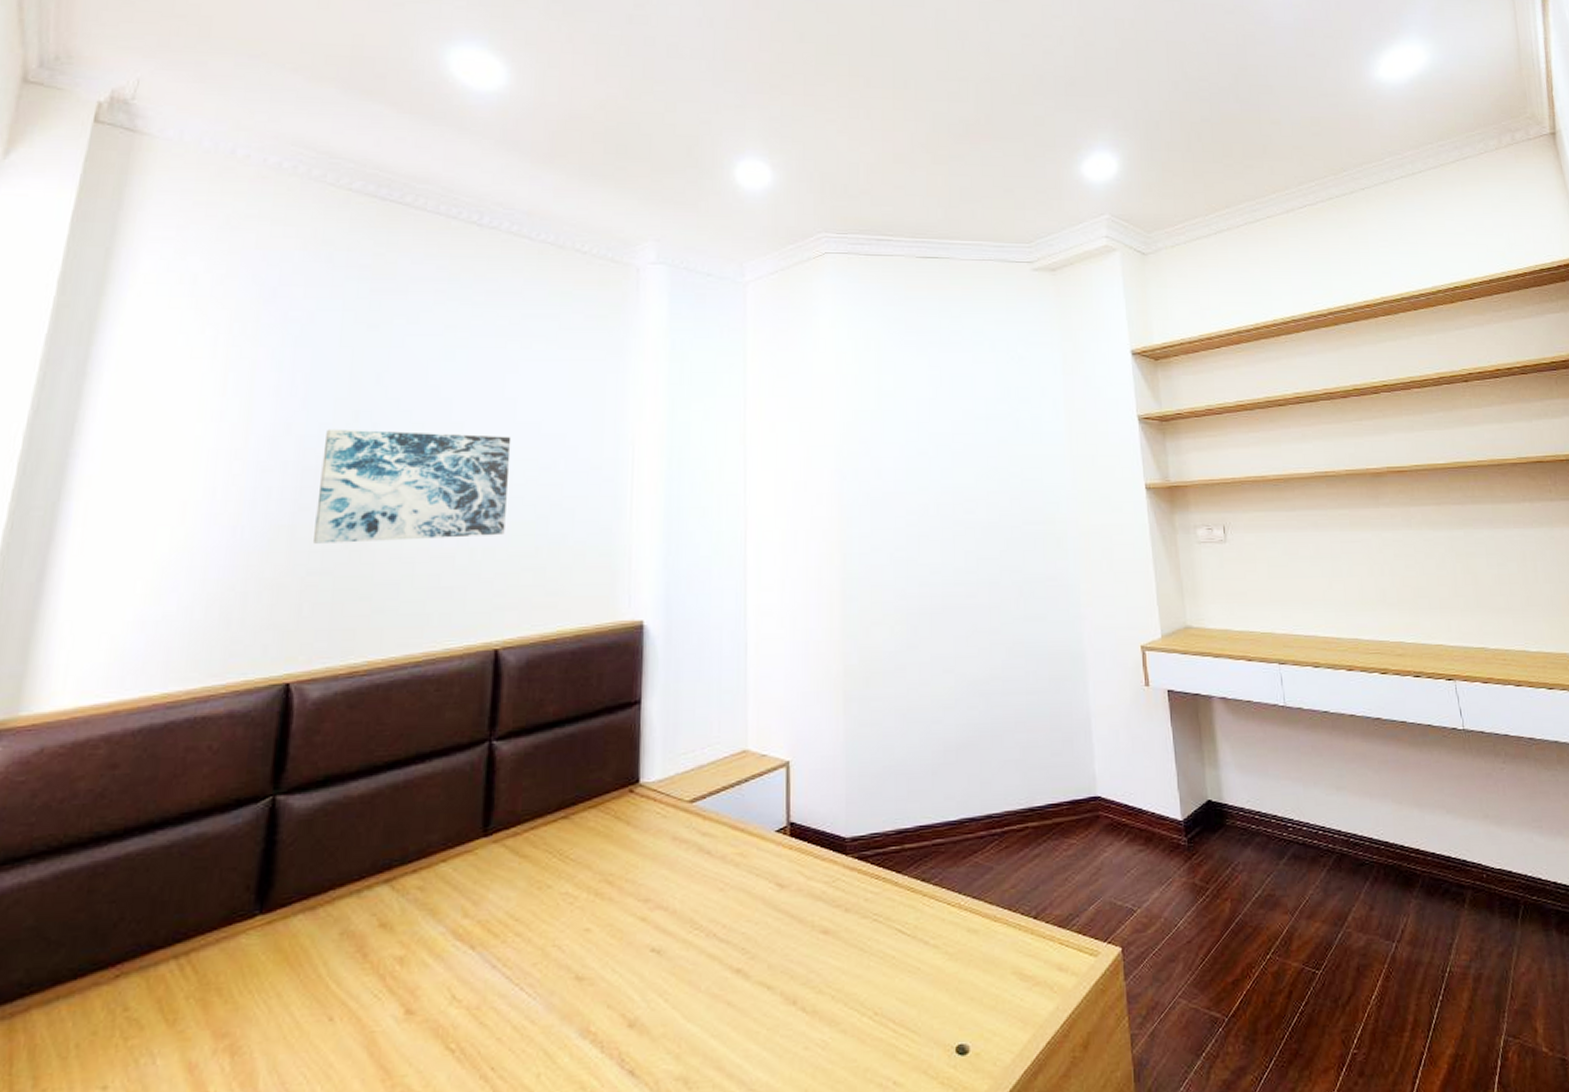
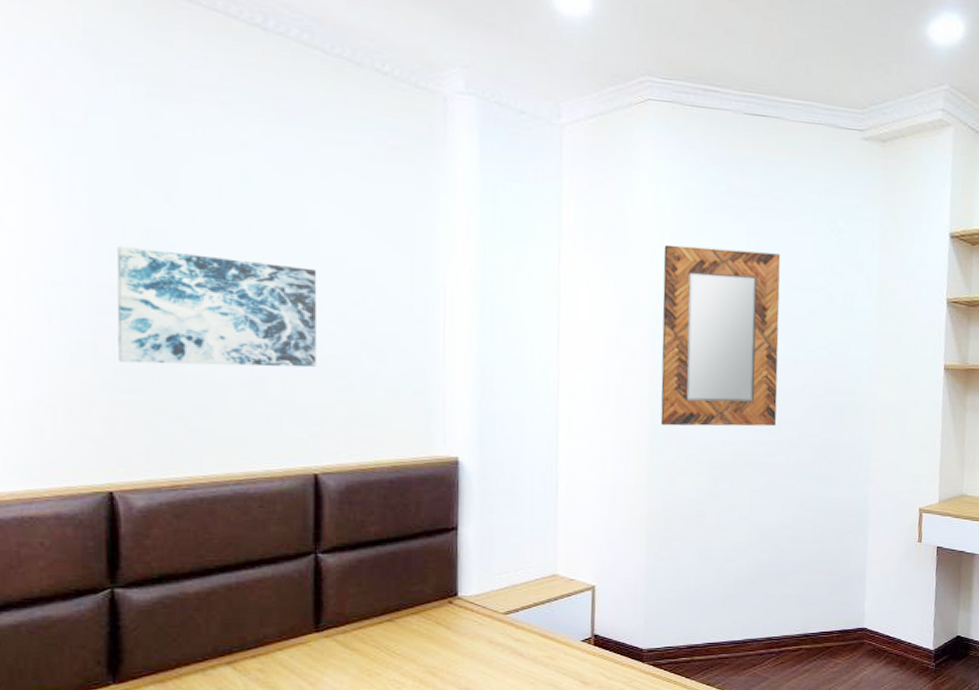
home mirror: none [847,385,975,571] -> present [660,244,781,427]

